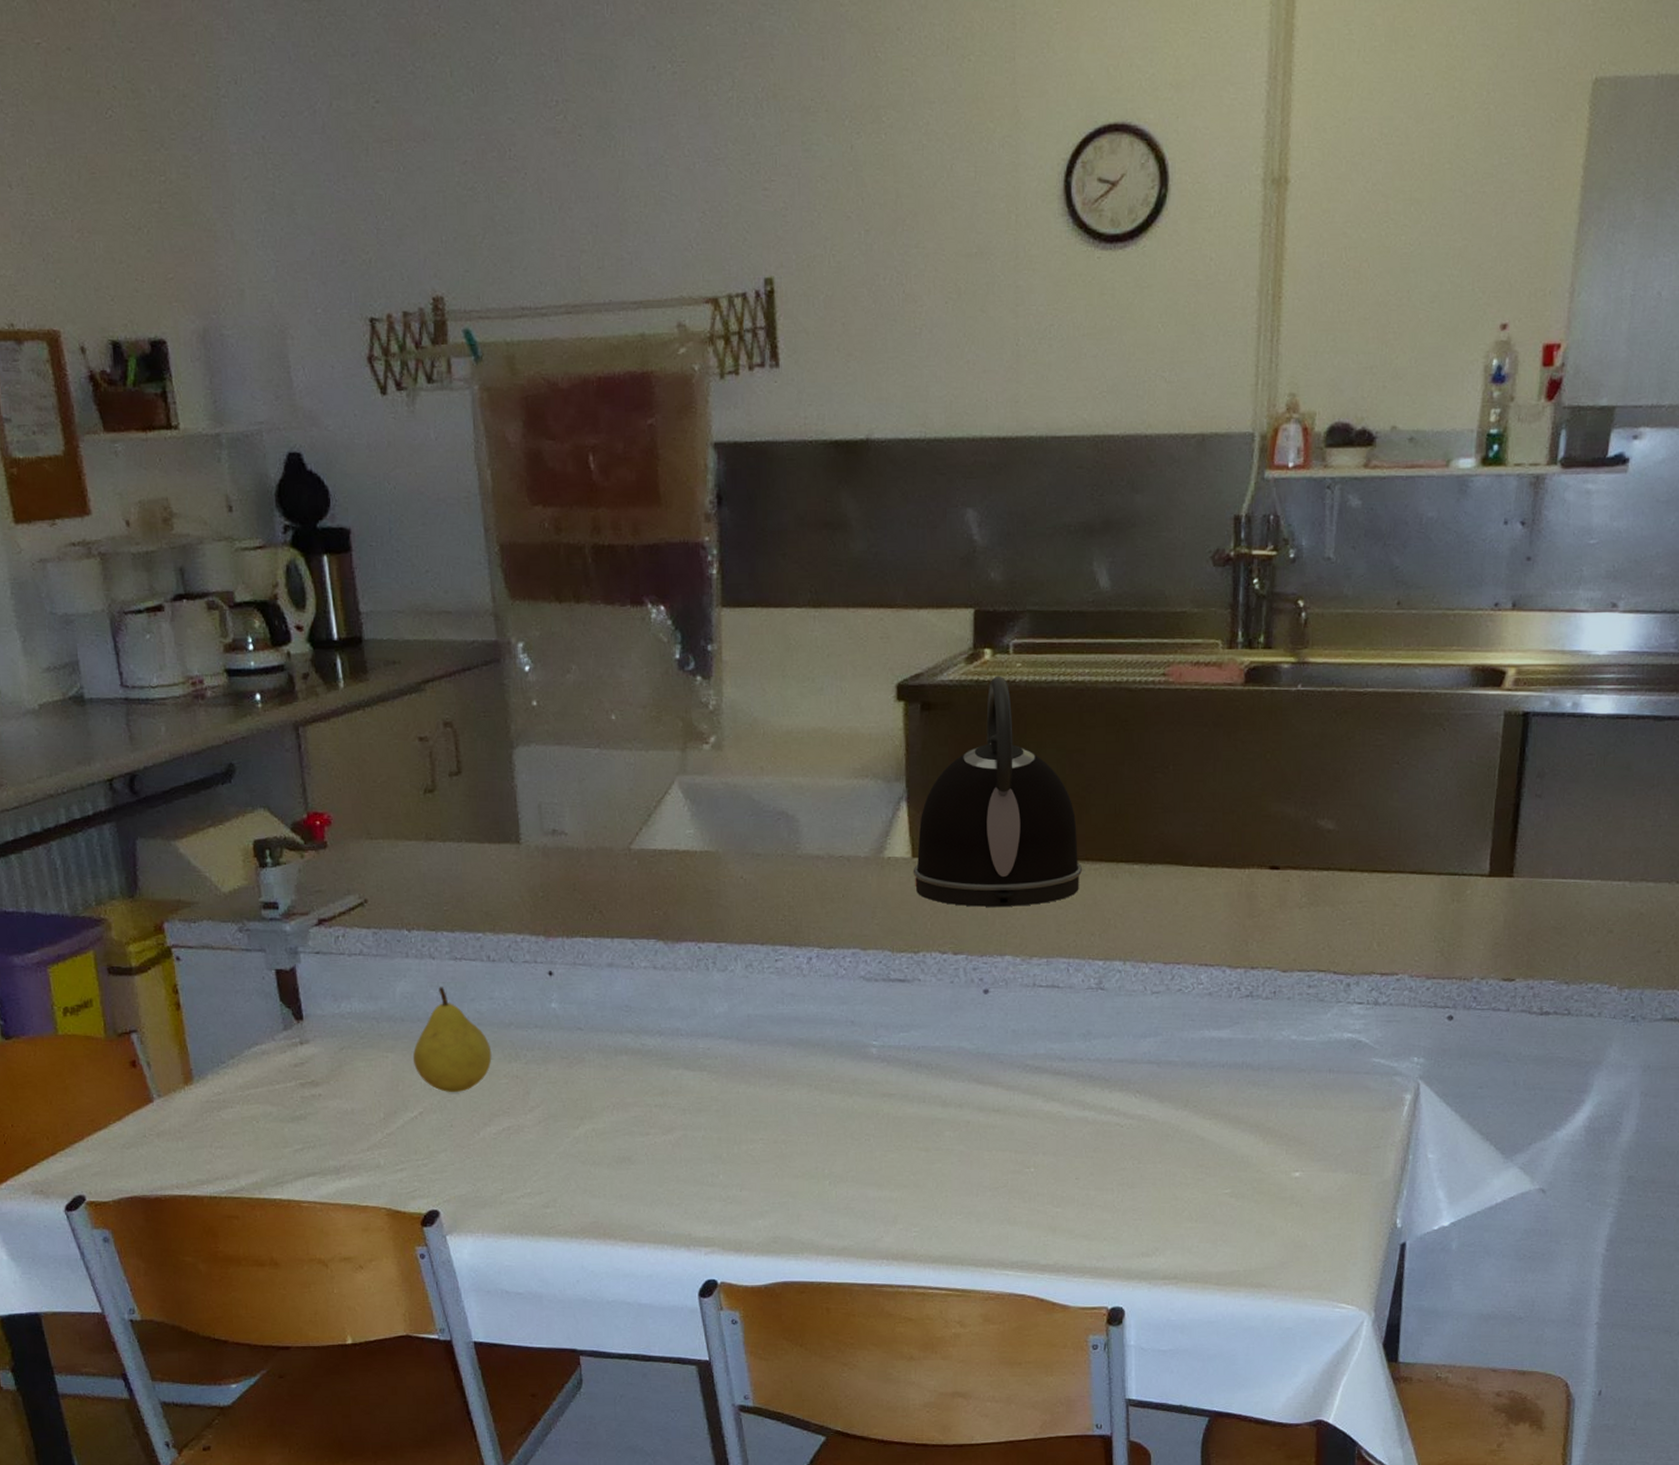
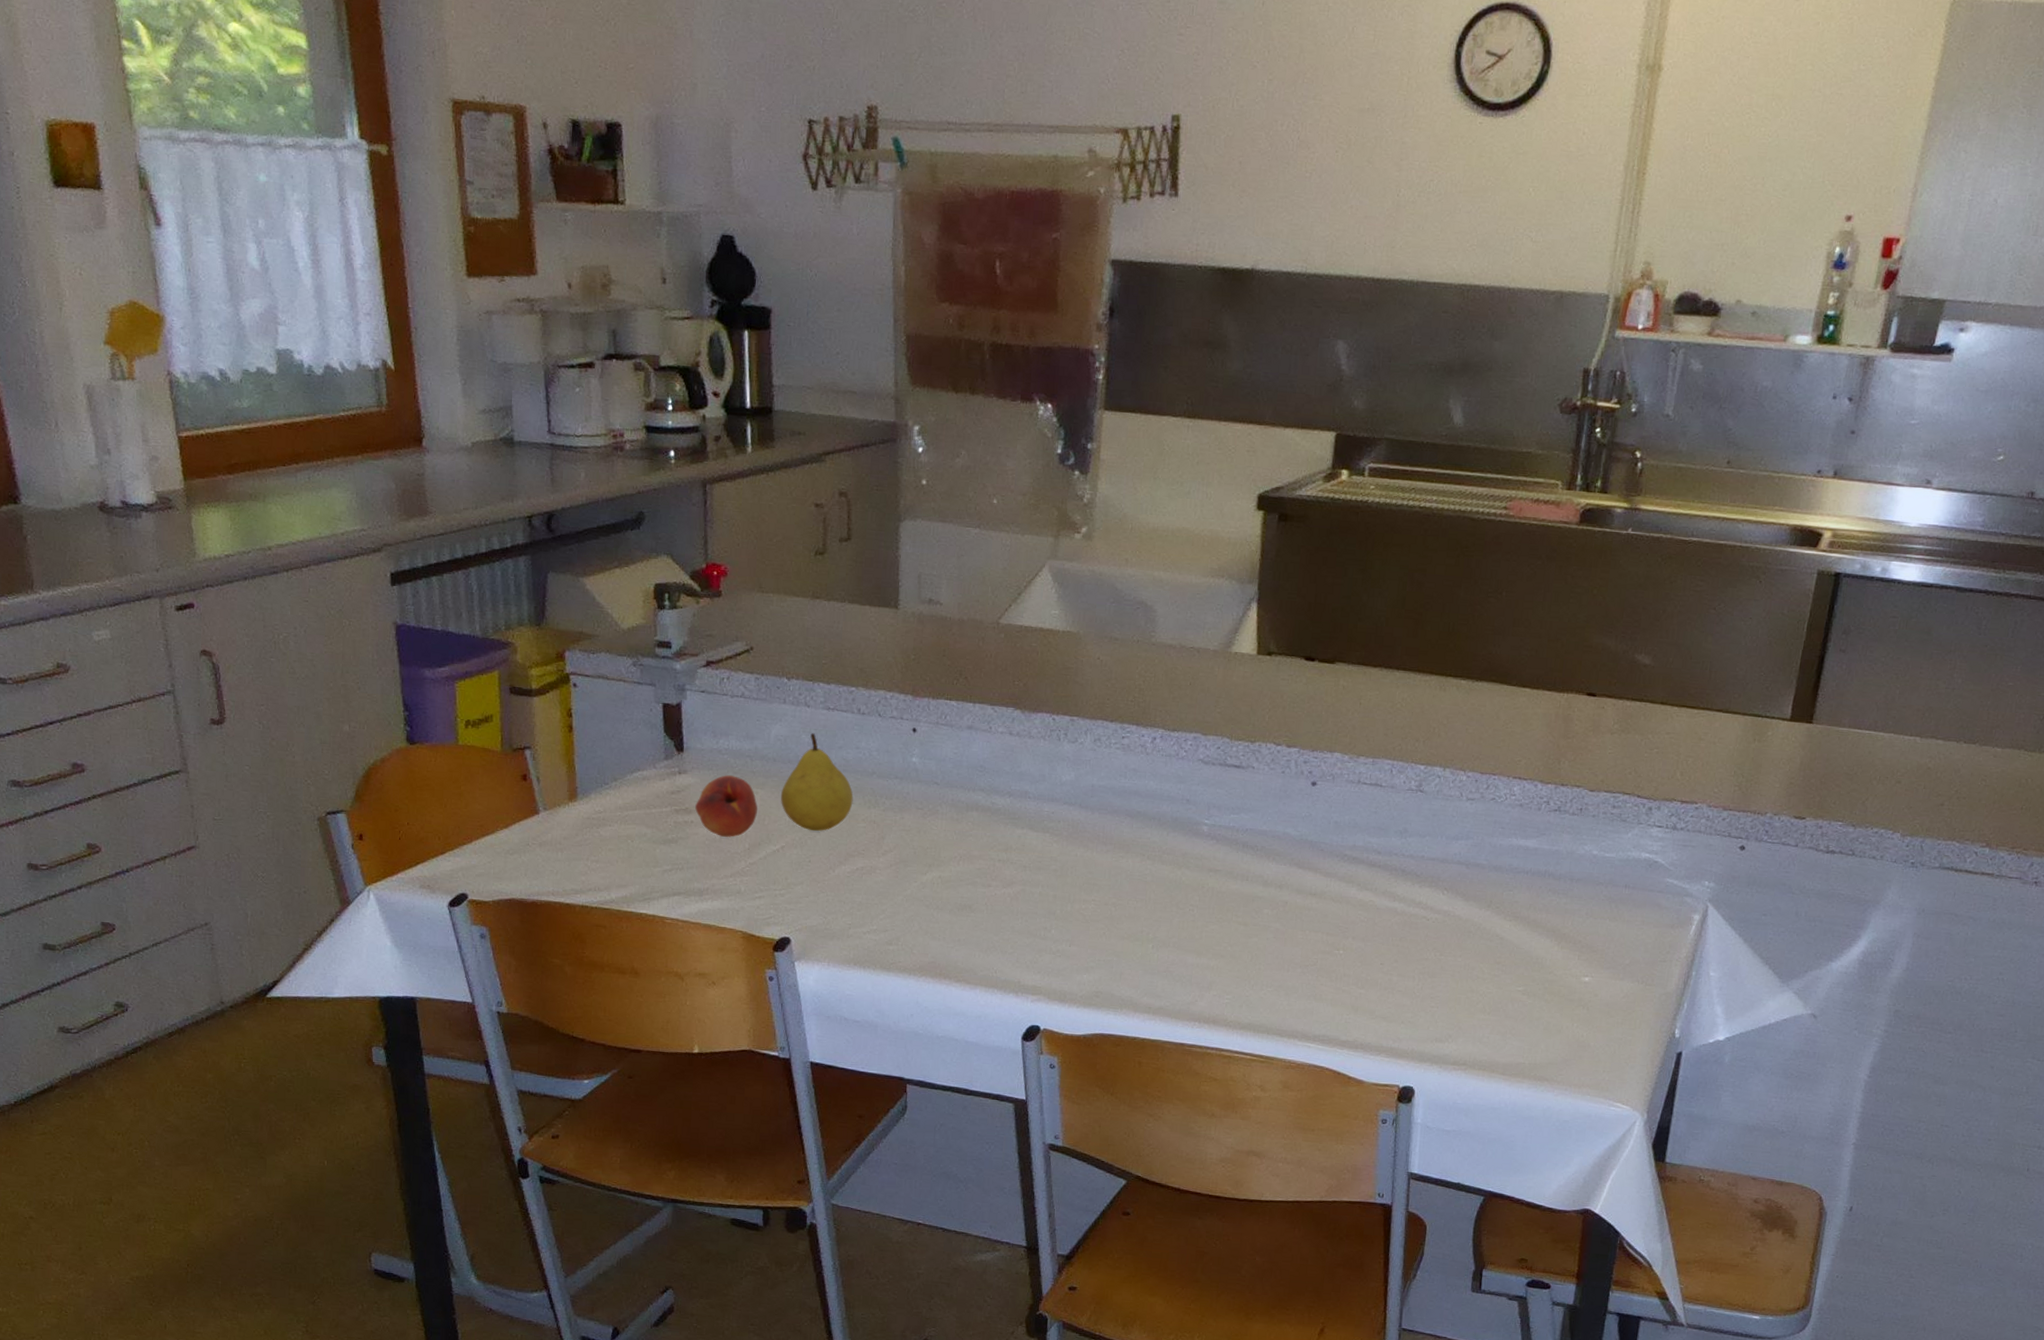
fruit: none [322,1041,390,1108] -> present [695,775,758,837]
kettle: present [913,675,1083,907] -> none [1256,495,1414,709]

